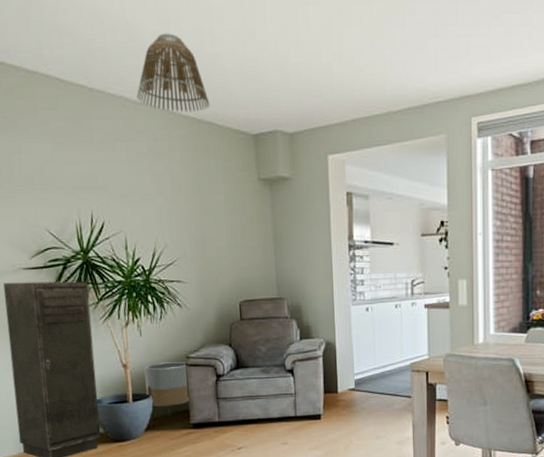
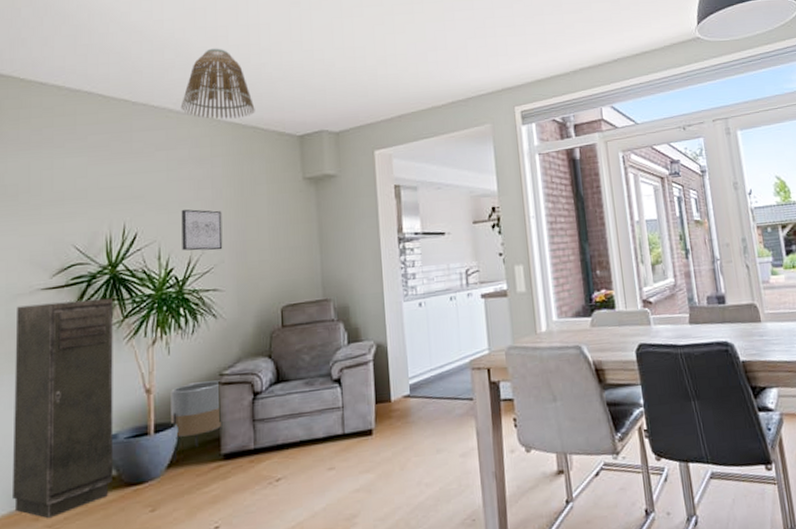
wall art: none [144,202,184,244] -> present [181,209,223,251]

